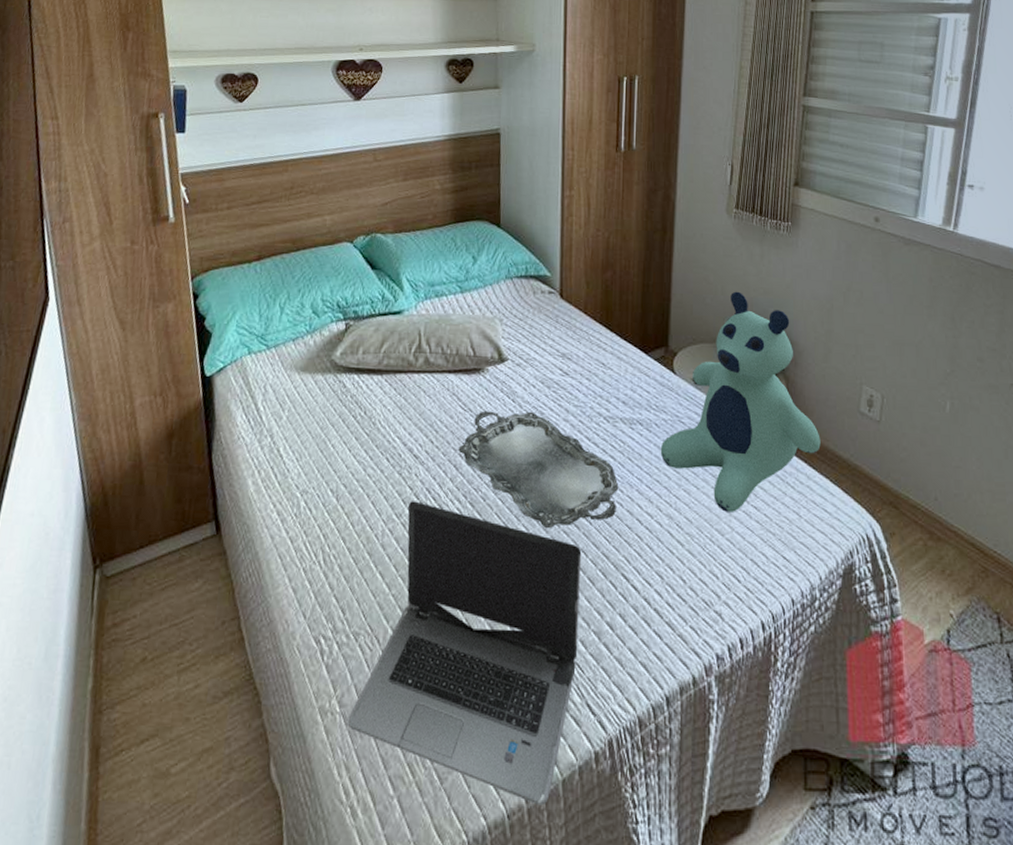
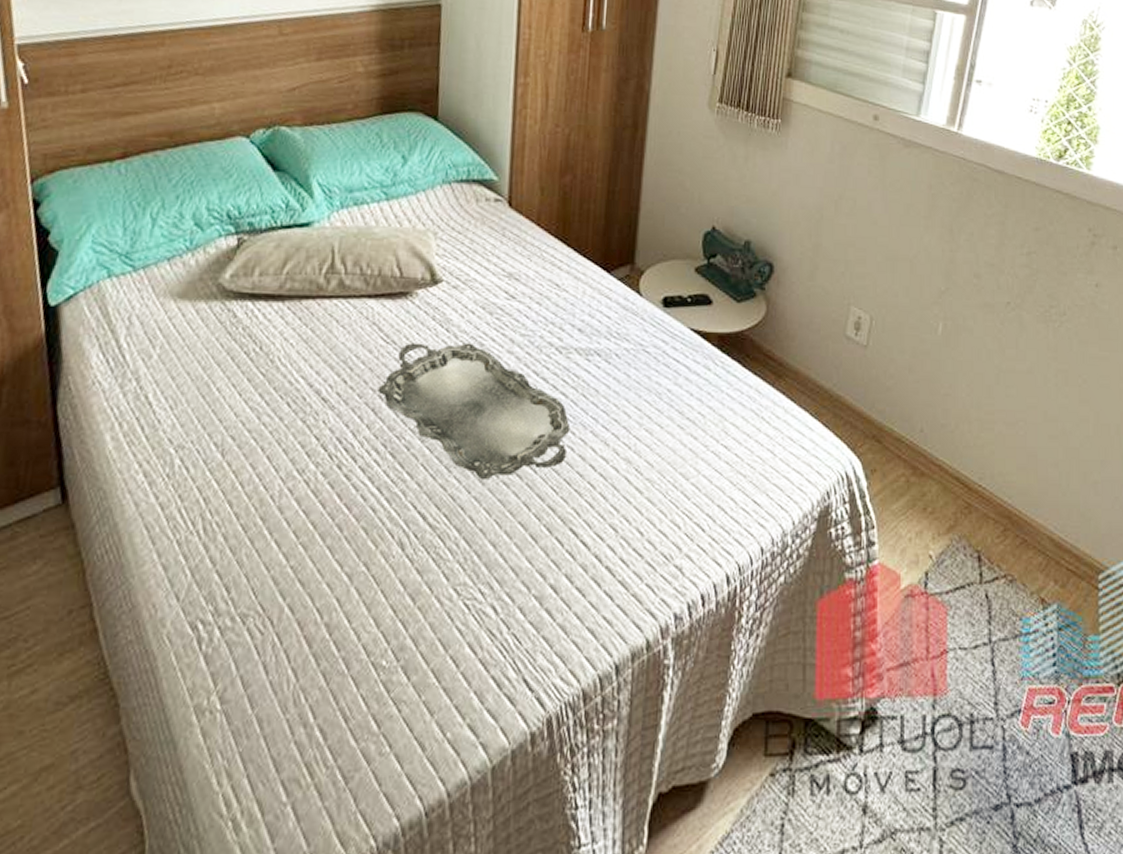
laptop computer: present [347,501,582,806] -> none [230,453,524,799]
bear: present [660,291,821,512] -> none [620,199,801,453]

